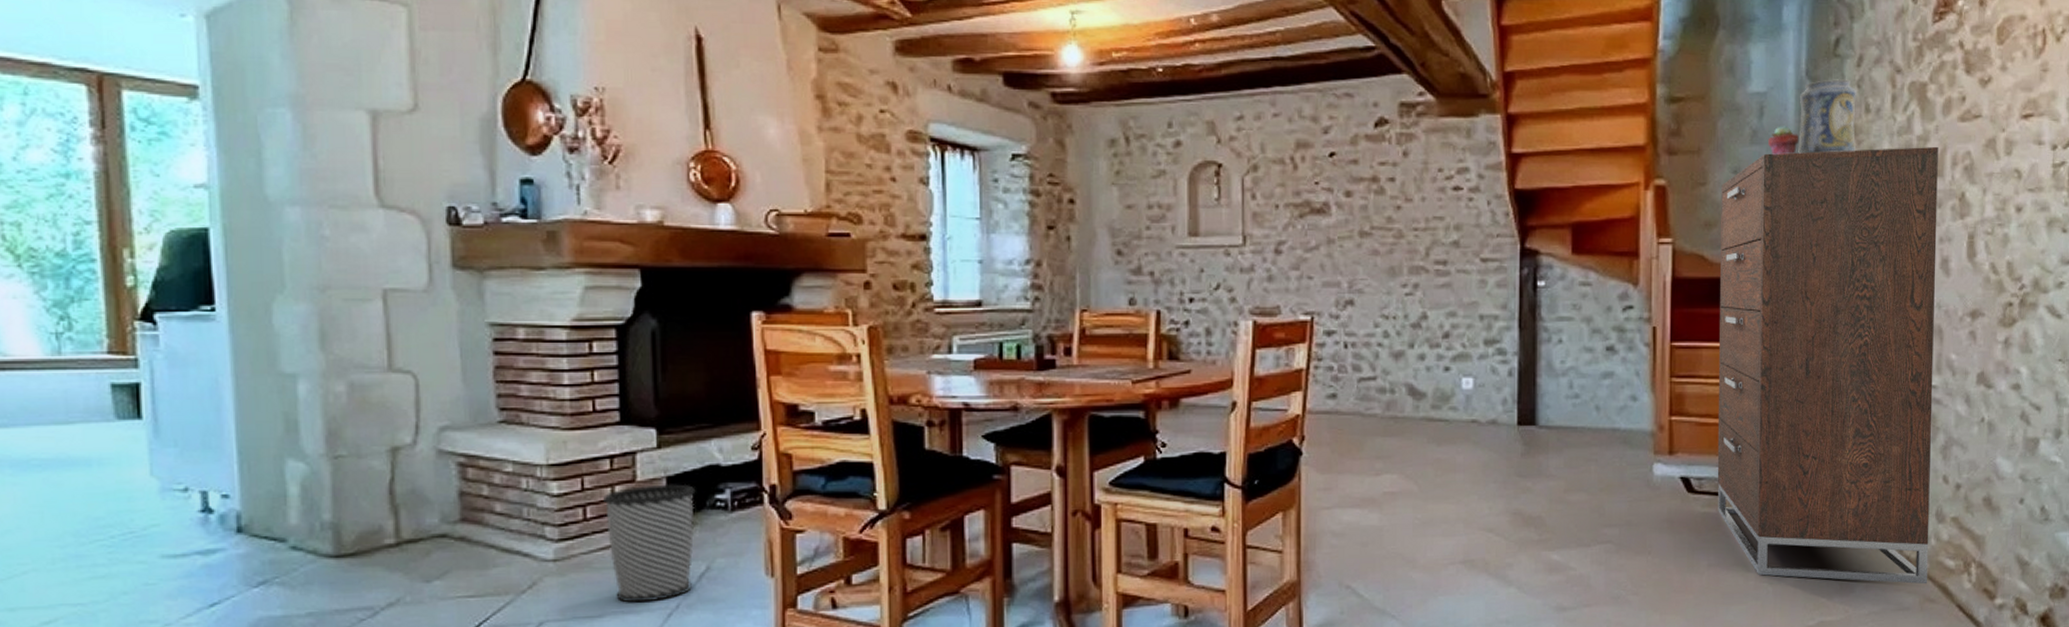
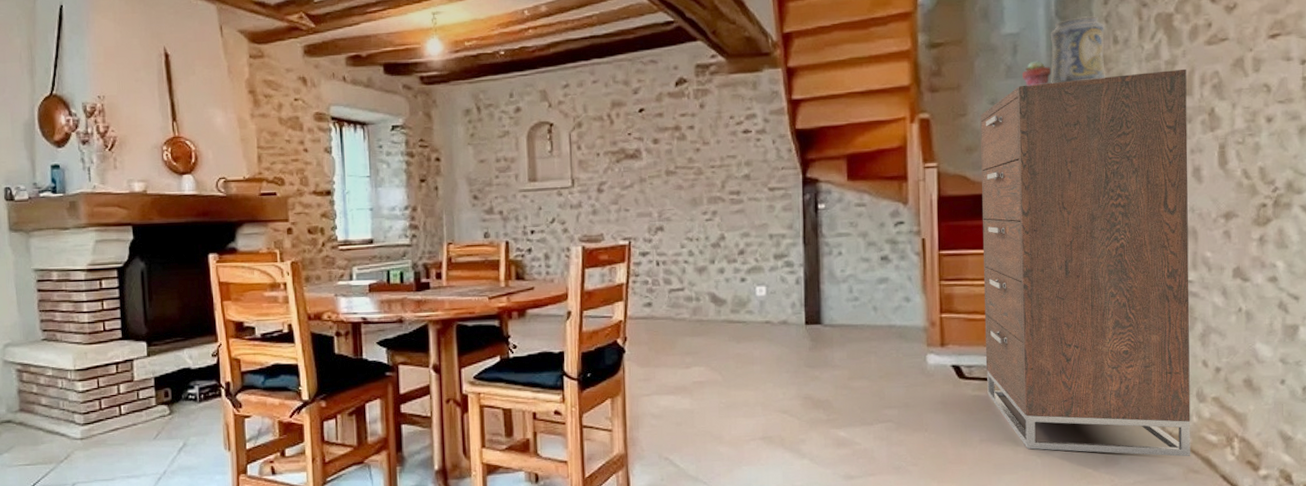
wastebasket: present [603,484,696,603] -> none [112,382,175,470]

